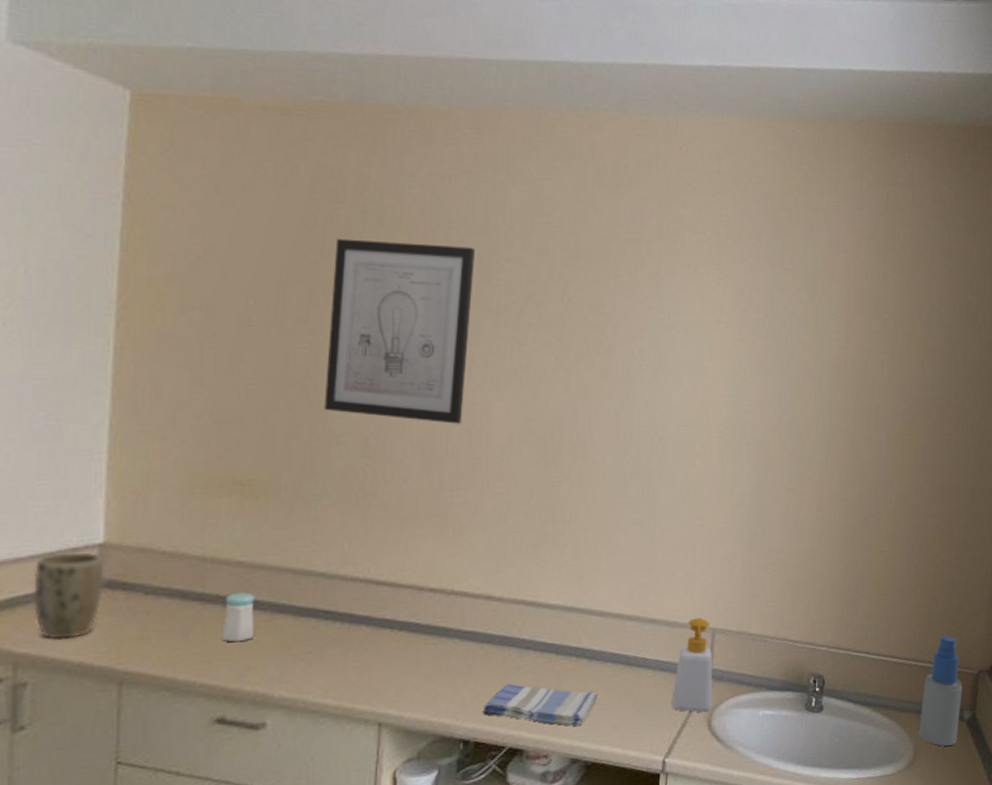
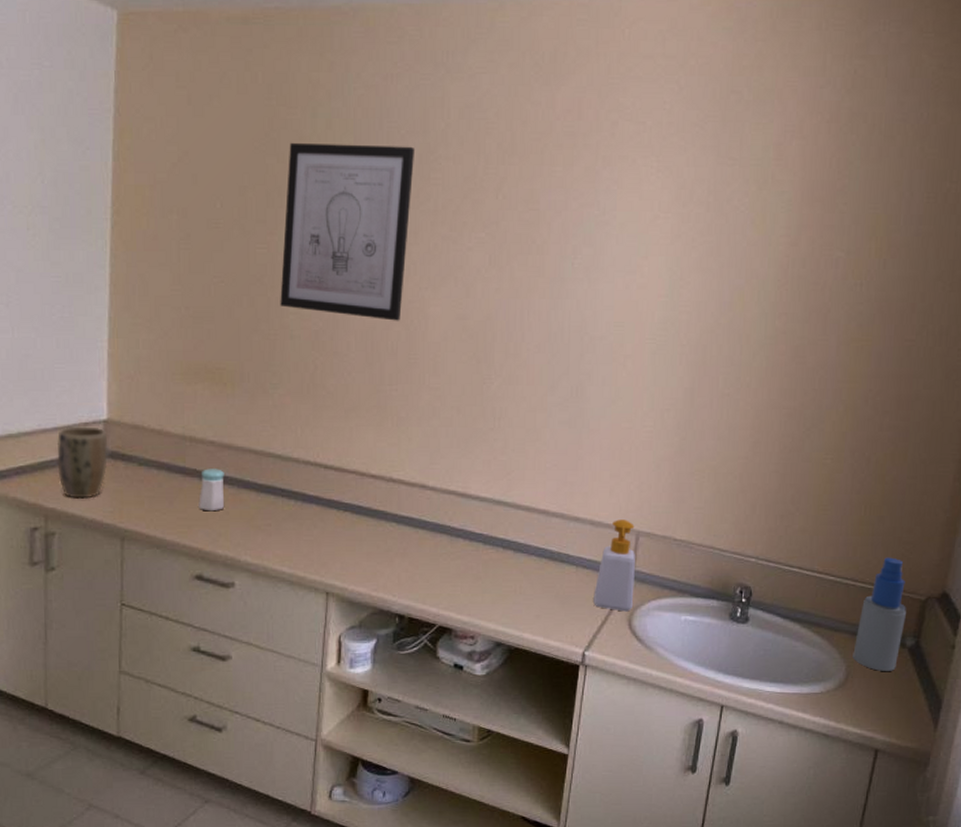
dish towel: present [482,684,598,726] -> none [416,568,522,612]

